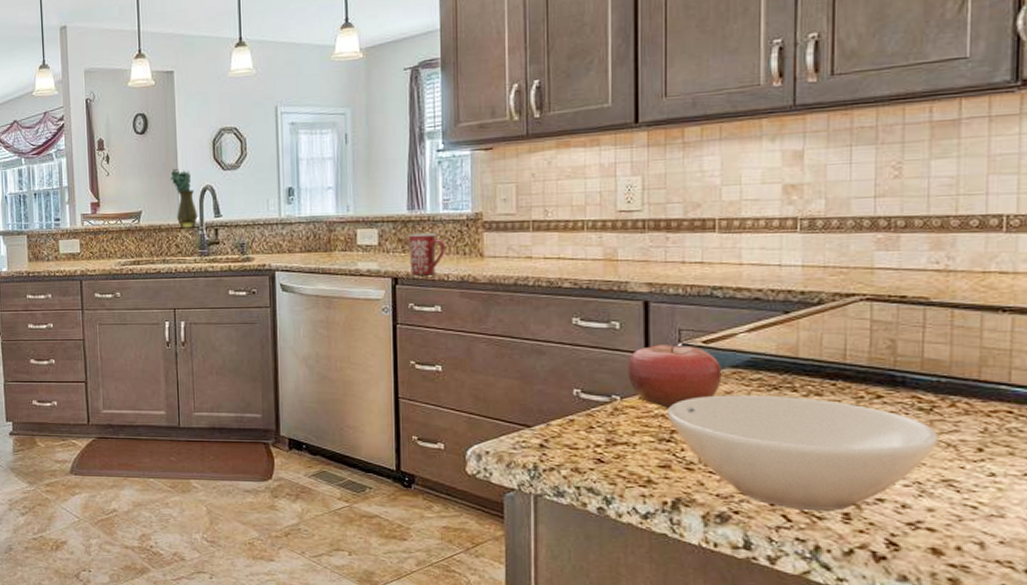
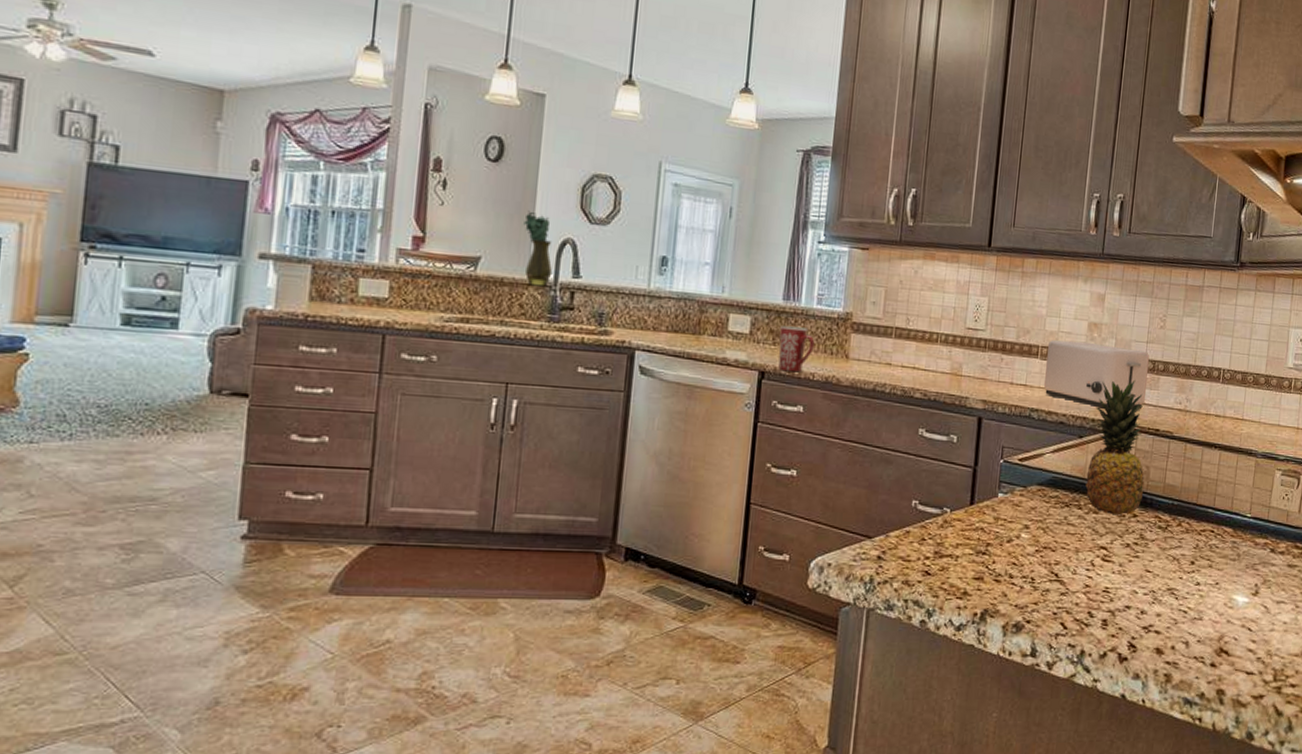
fruit: present [627,336,722,409] -> none [958,452,1031,523]
bowl: present [666,395,939,512] -> none [985,510,1169,619]
toaster: none [728,206,882,279] -> present [1044,340,1150,409]
fruit: none [800,241,889,396] -> present [1085,379,1145,514]

